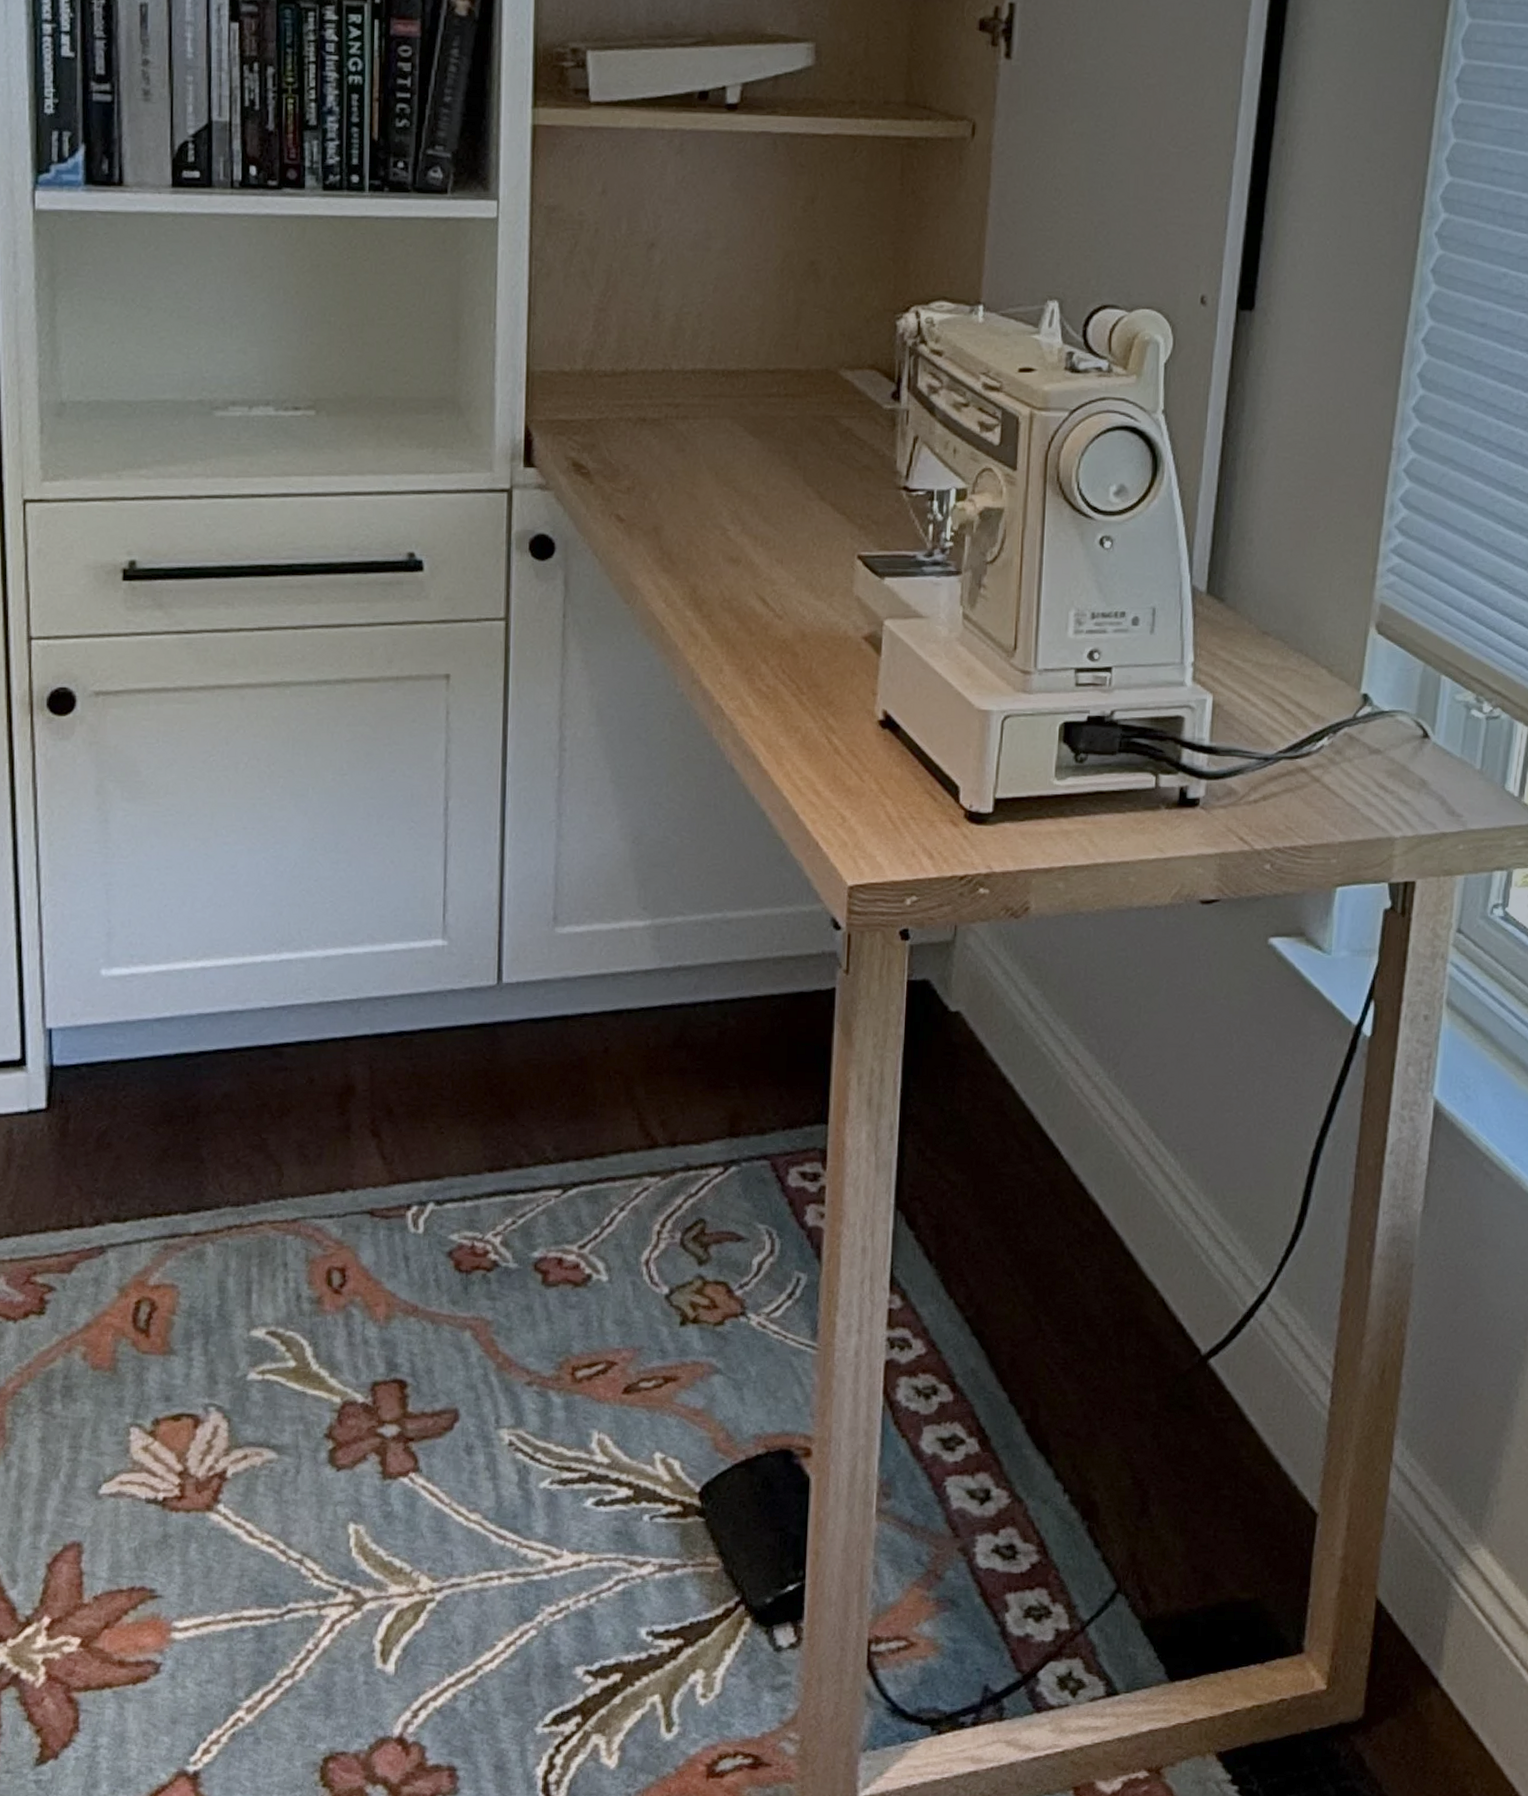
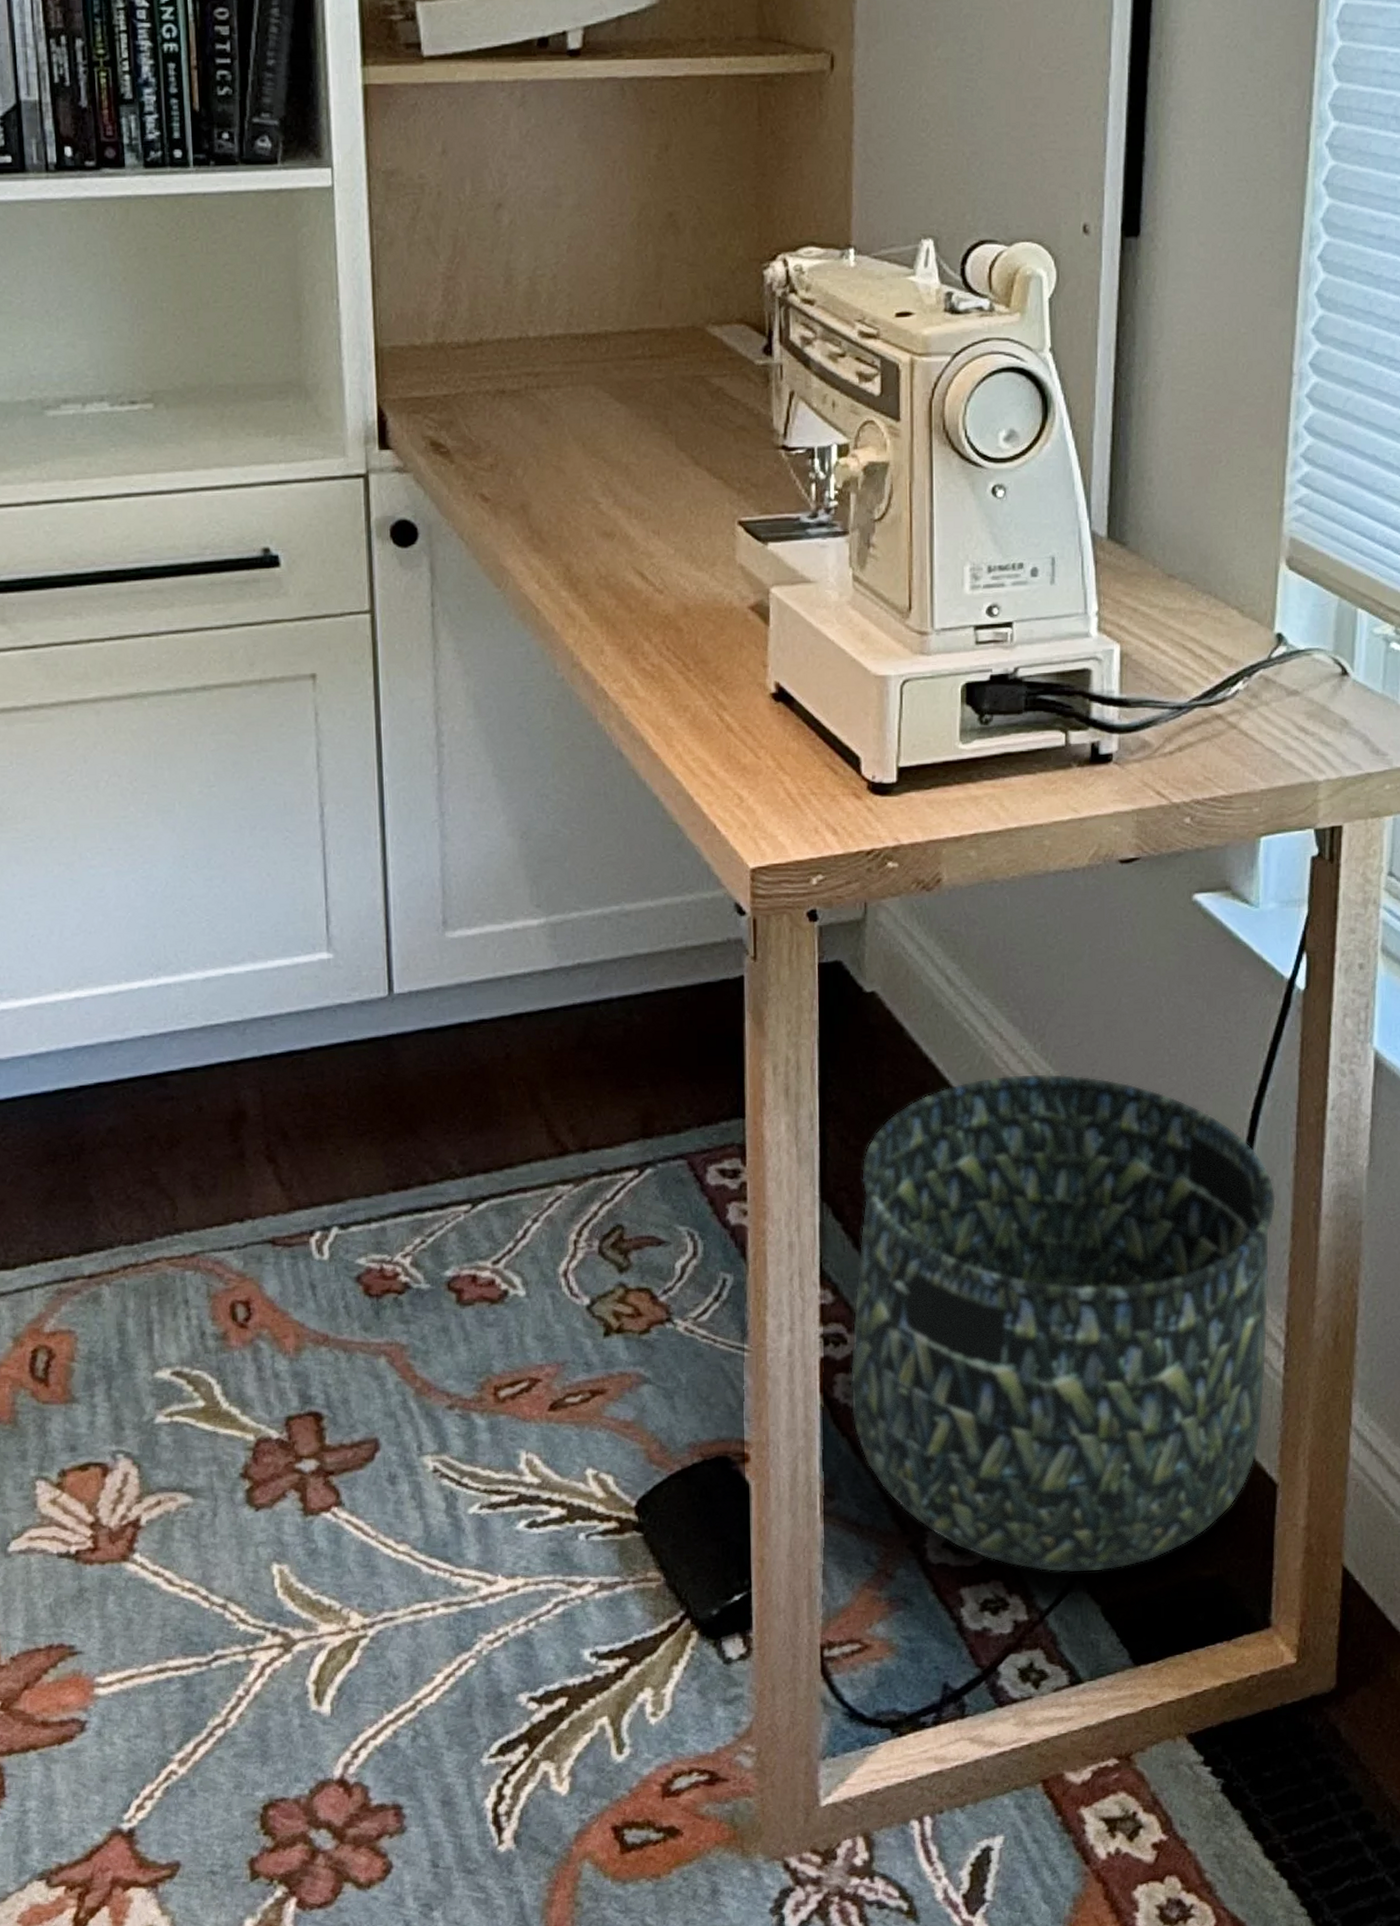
basket: none [911,1099,1332,1588] -> present [849,1073,1276,1573]

